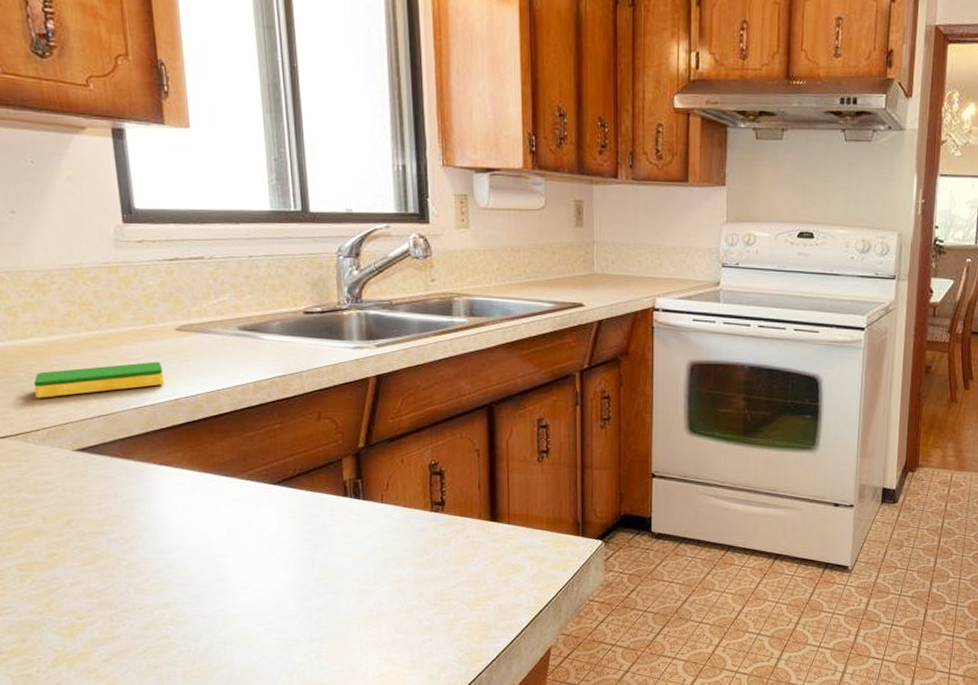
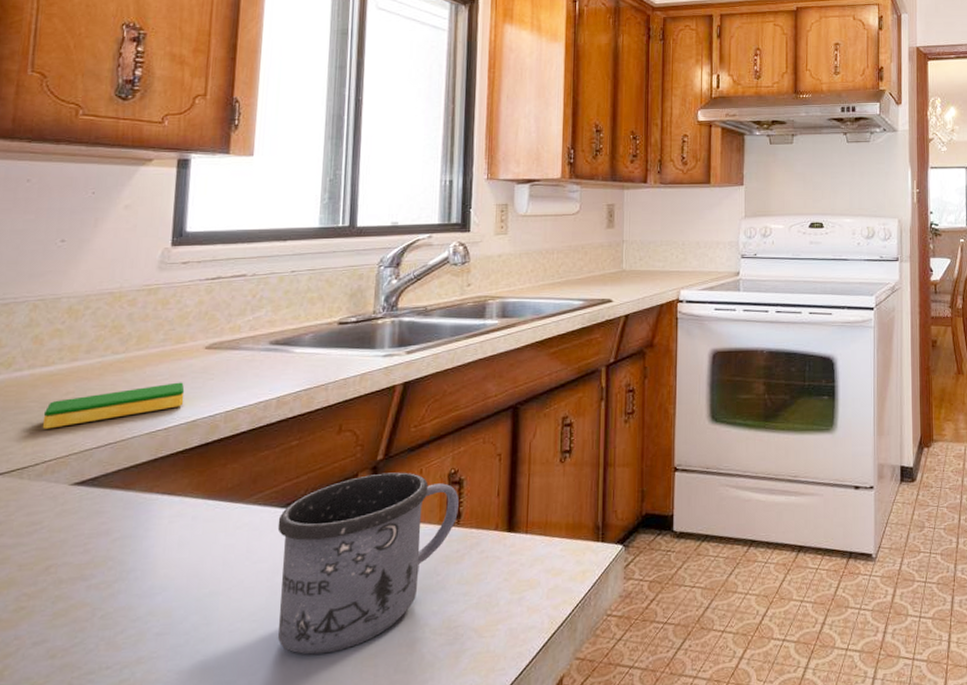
mug: none [272,460,442,612] -> present [277,472,459,655]

